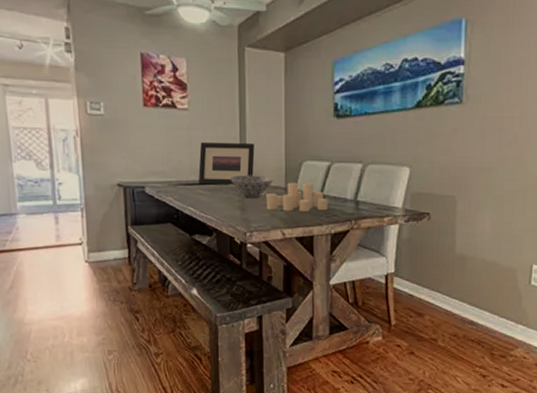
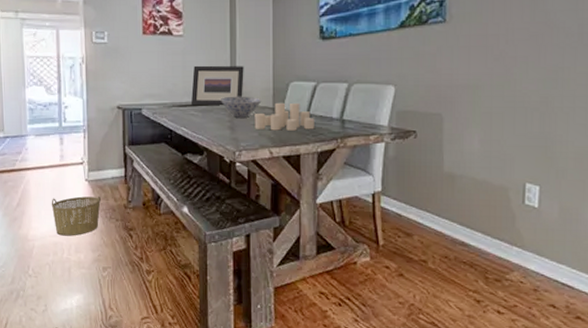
basket: none [48,278,103,320] -> present [51,196,101,236]

